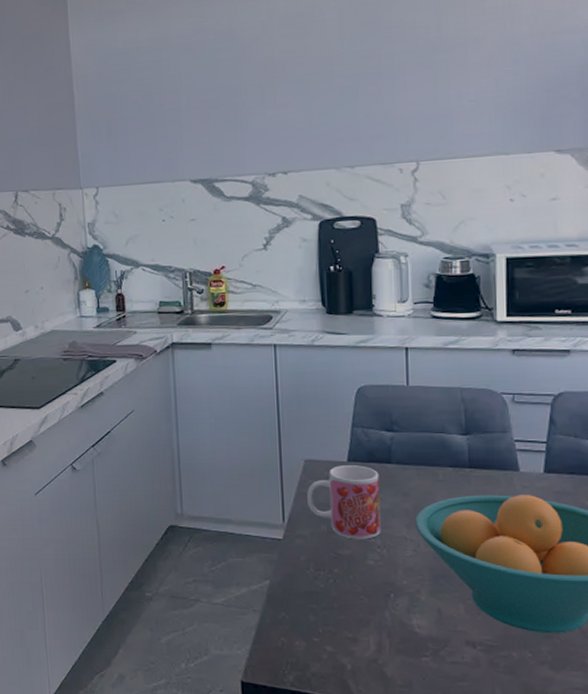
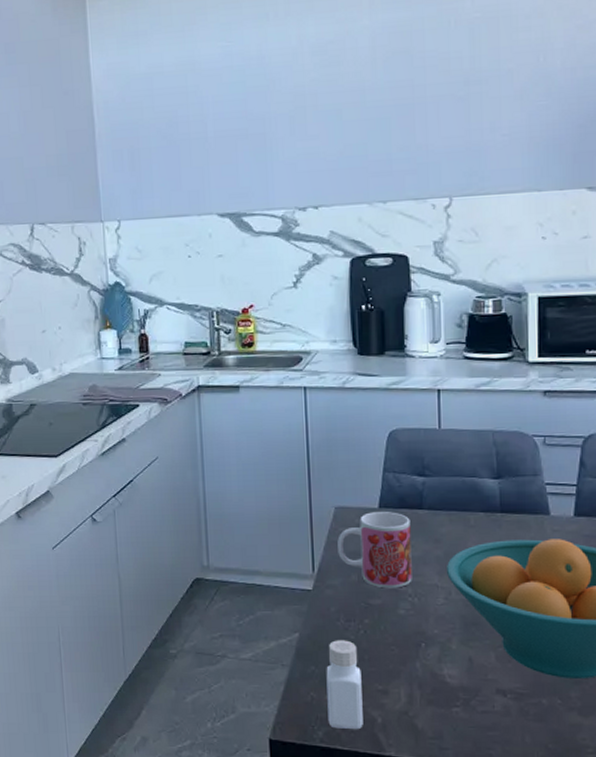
pepper shaker: none [296,588,333,676] -> present [326,640,363,730]

